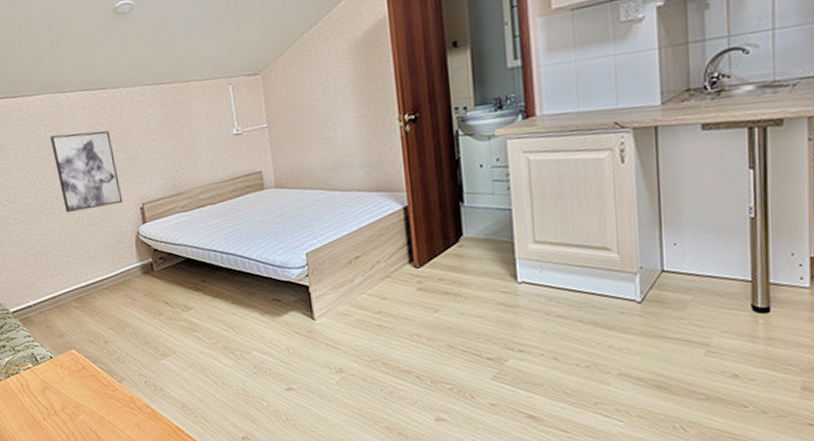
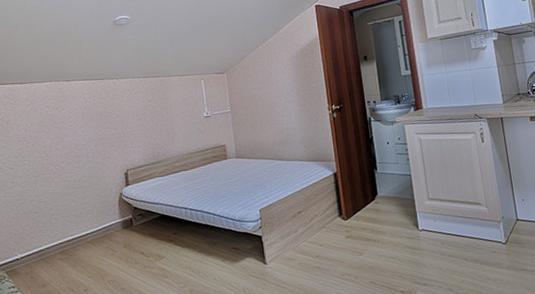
wall art: present [50,131,123,212] -> none [52,111,111,177]

